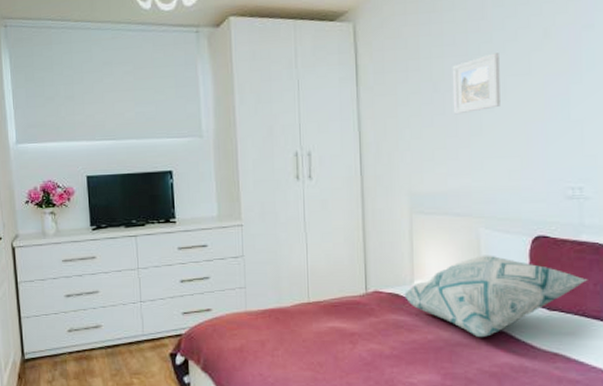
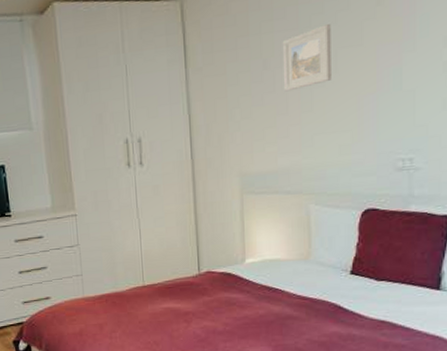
decorative pillow: present [403,255,588,337] -> none [235,230,416,309]

